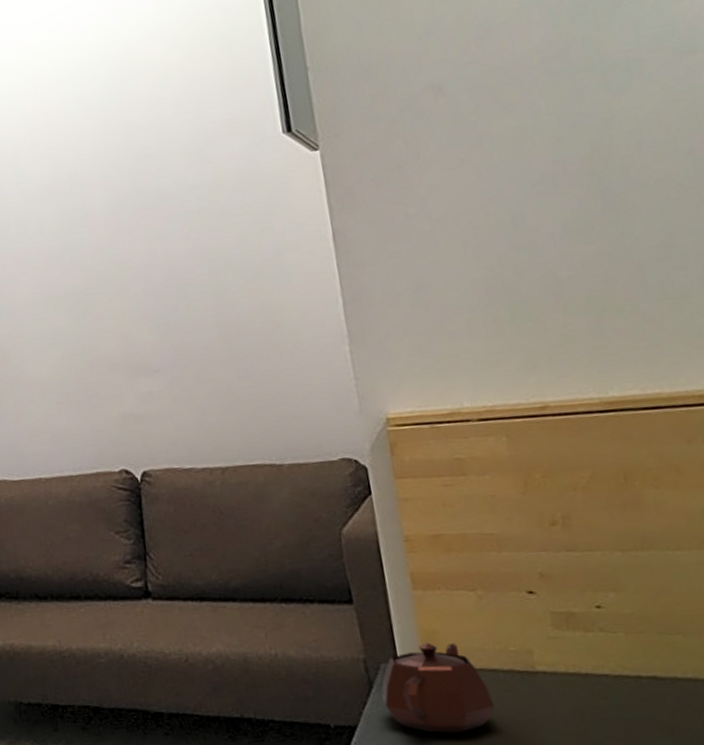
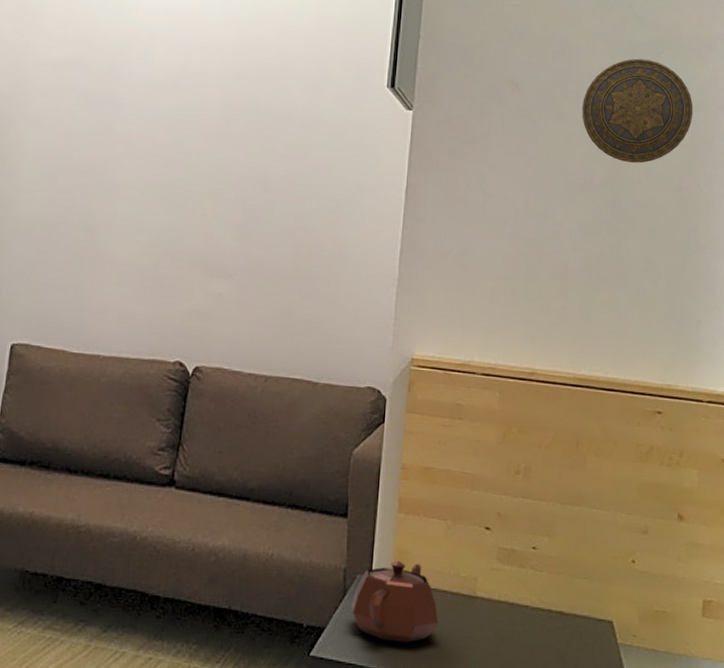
decorative plate: none [529,12,687,140] -> present [582,58,693,164]

